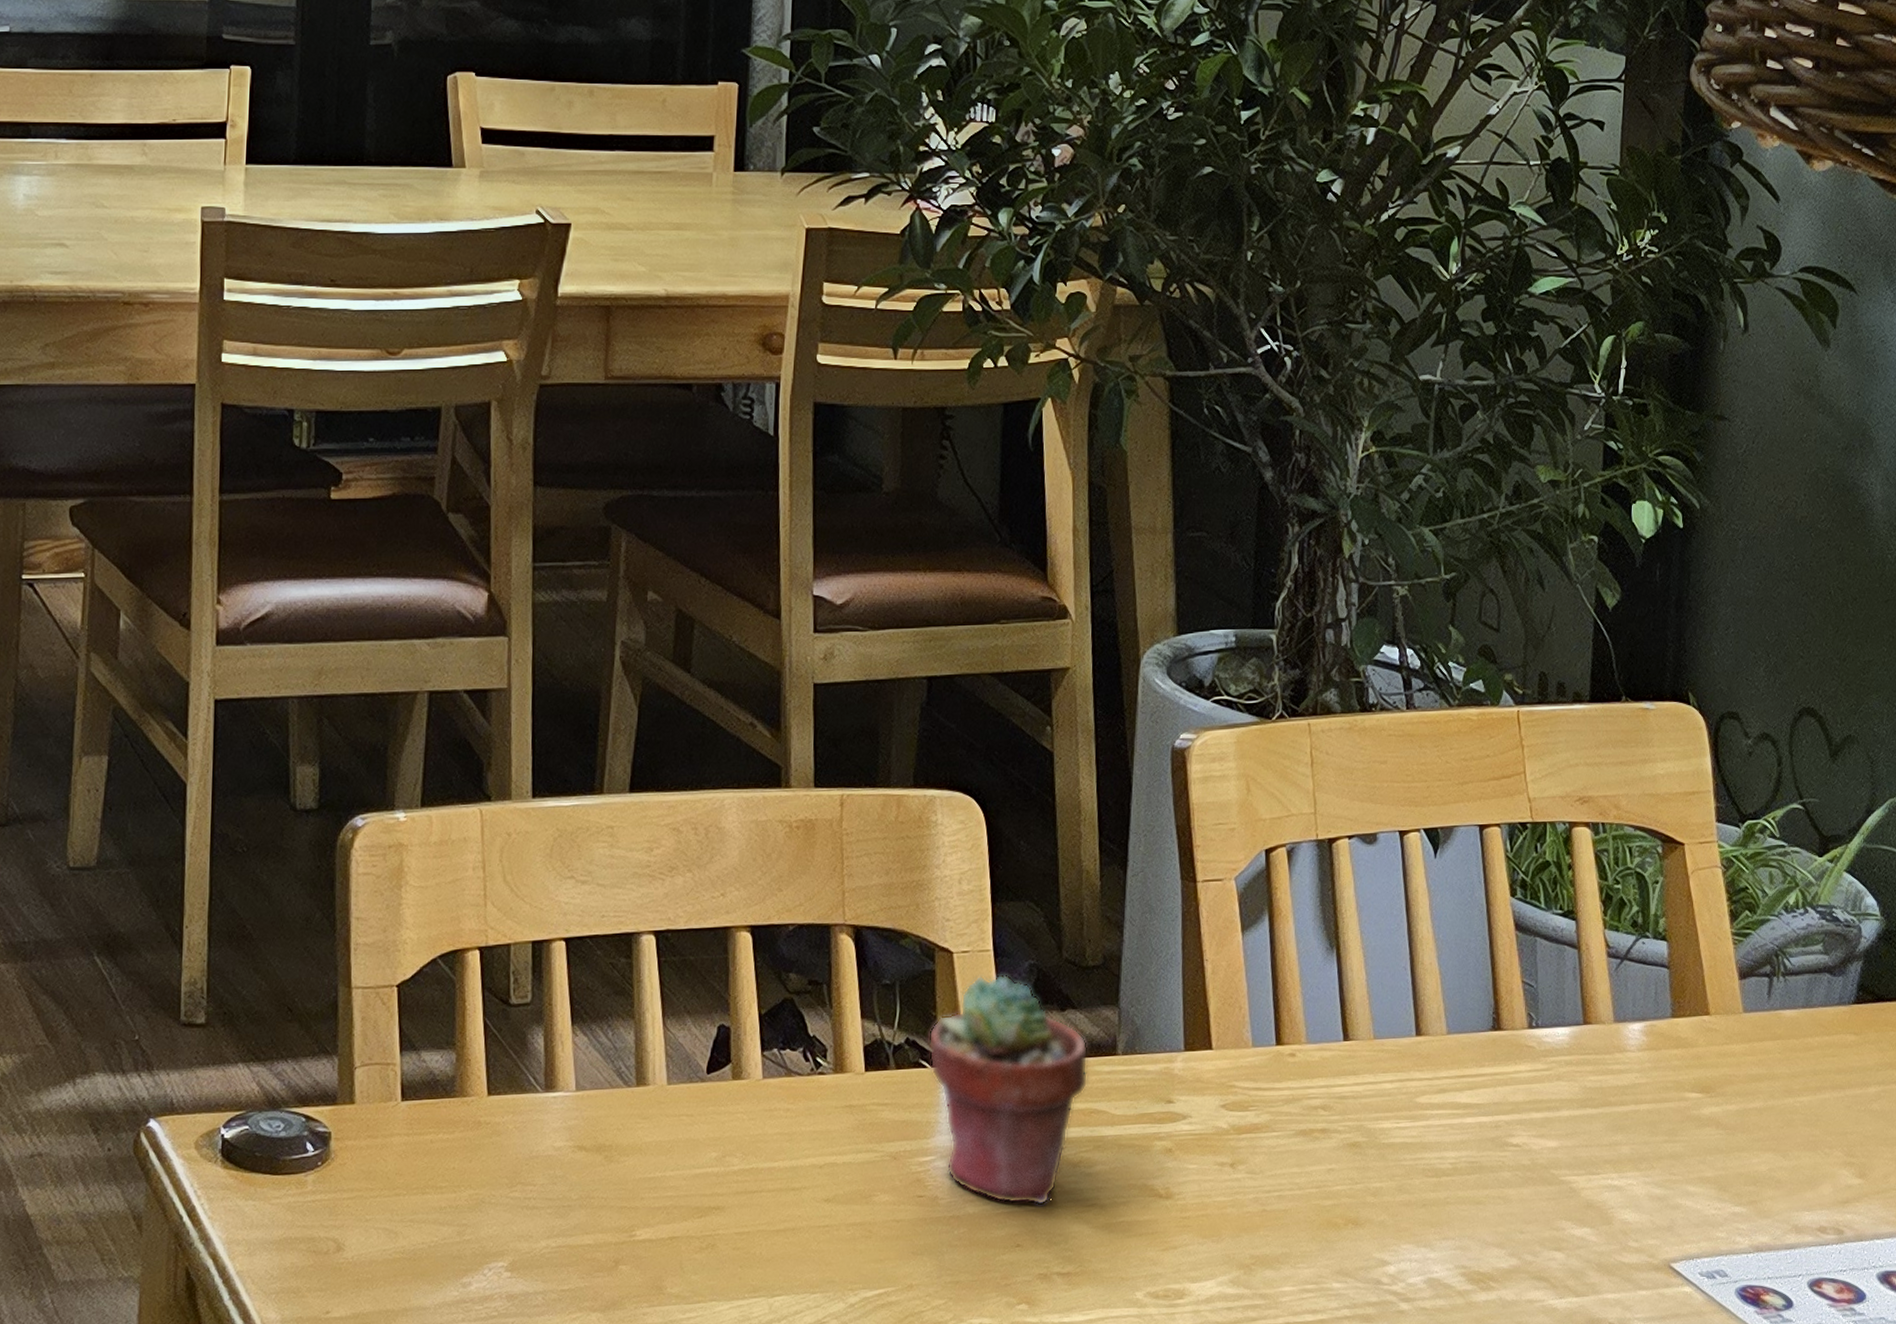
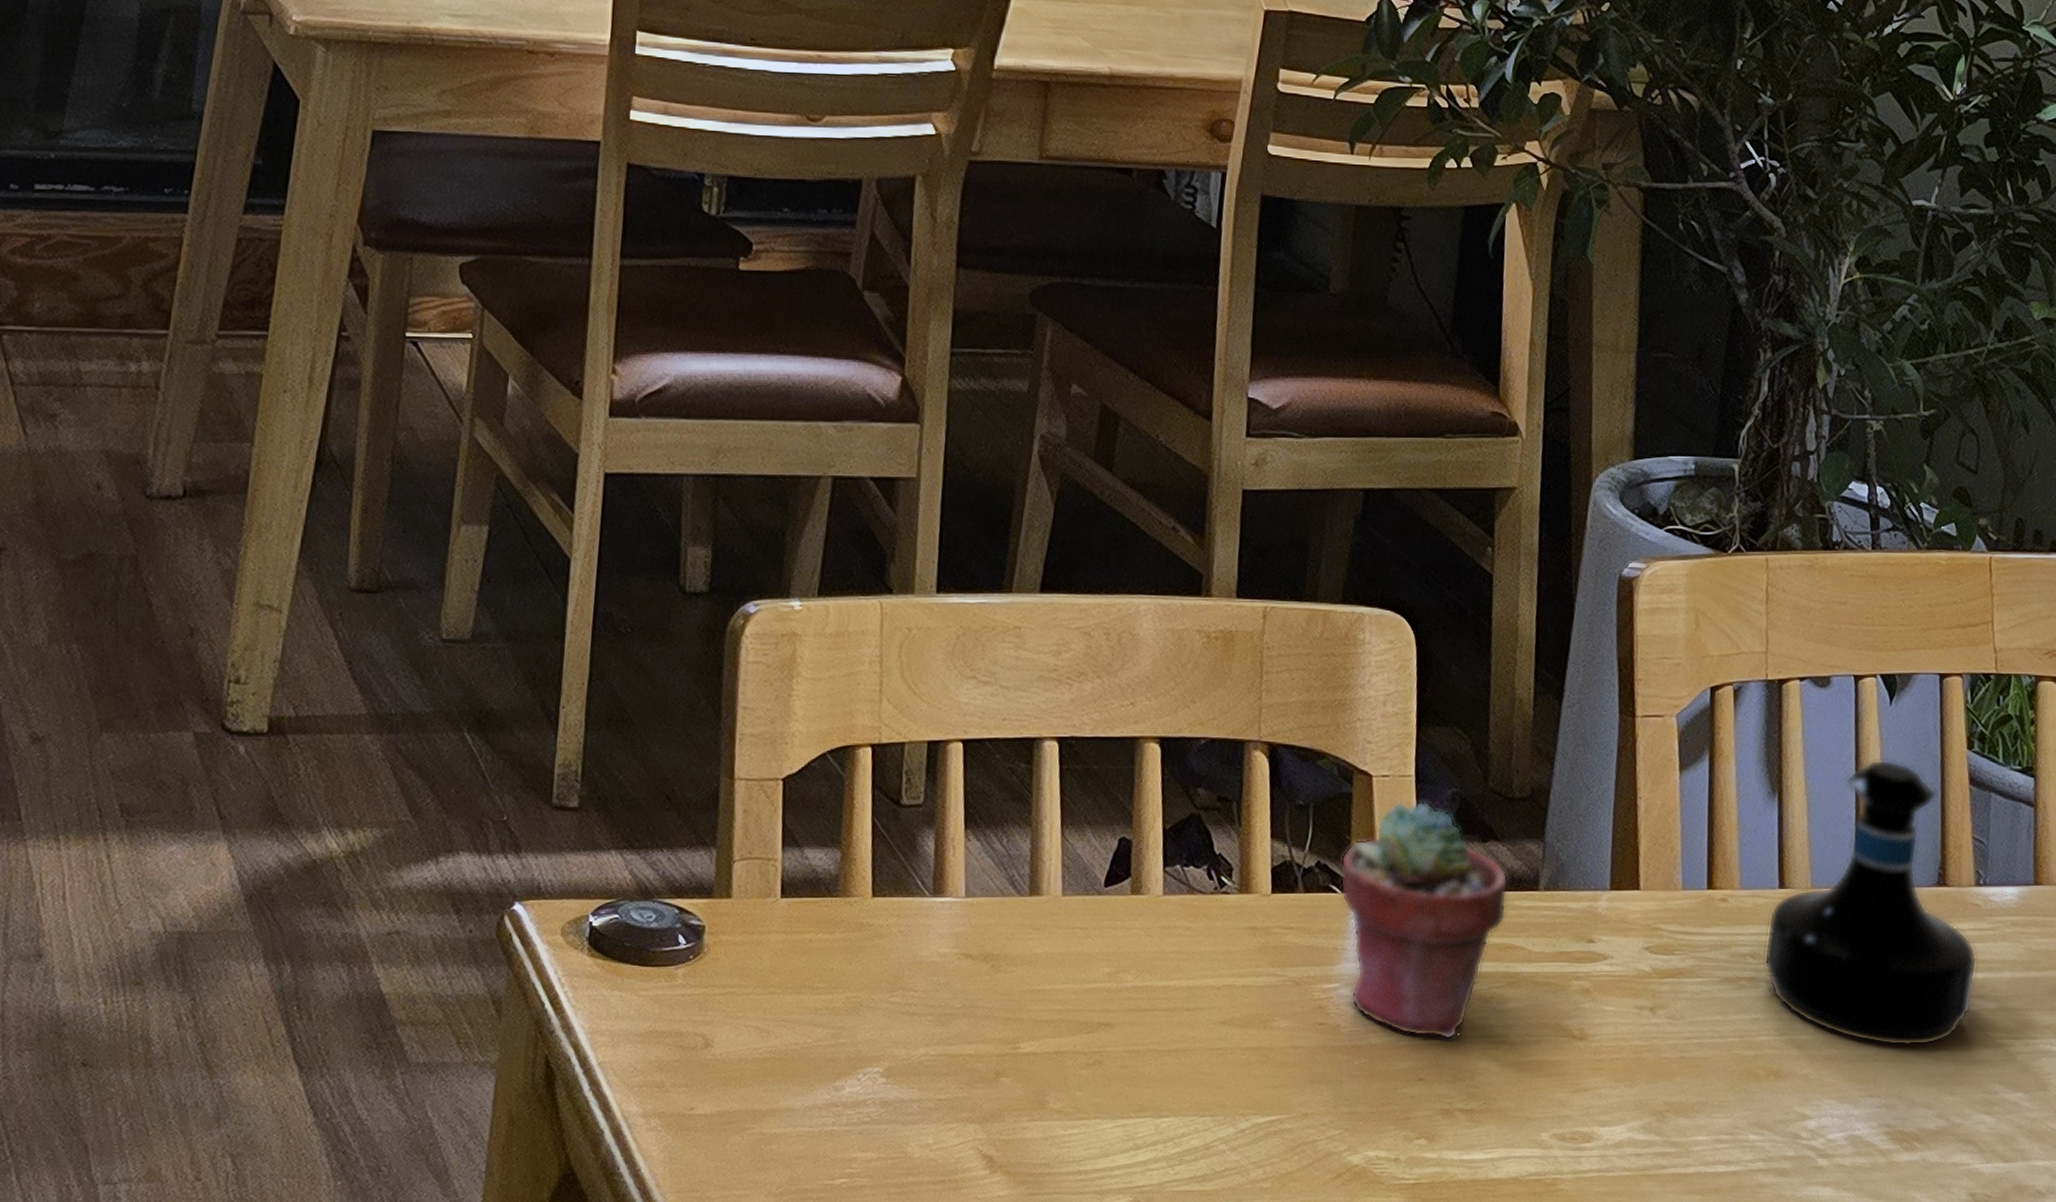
tequila bottle: none [1334,910,1536,1189] -> present [1763,759,1978,1046]

